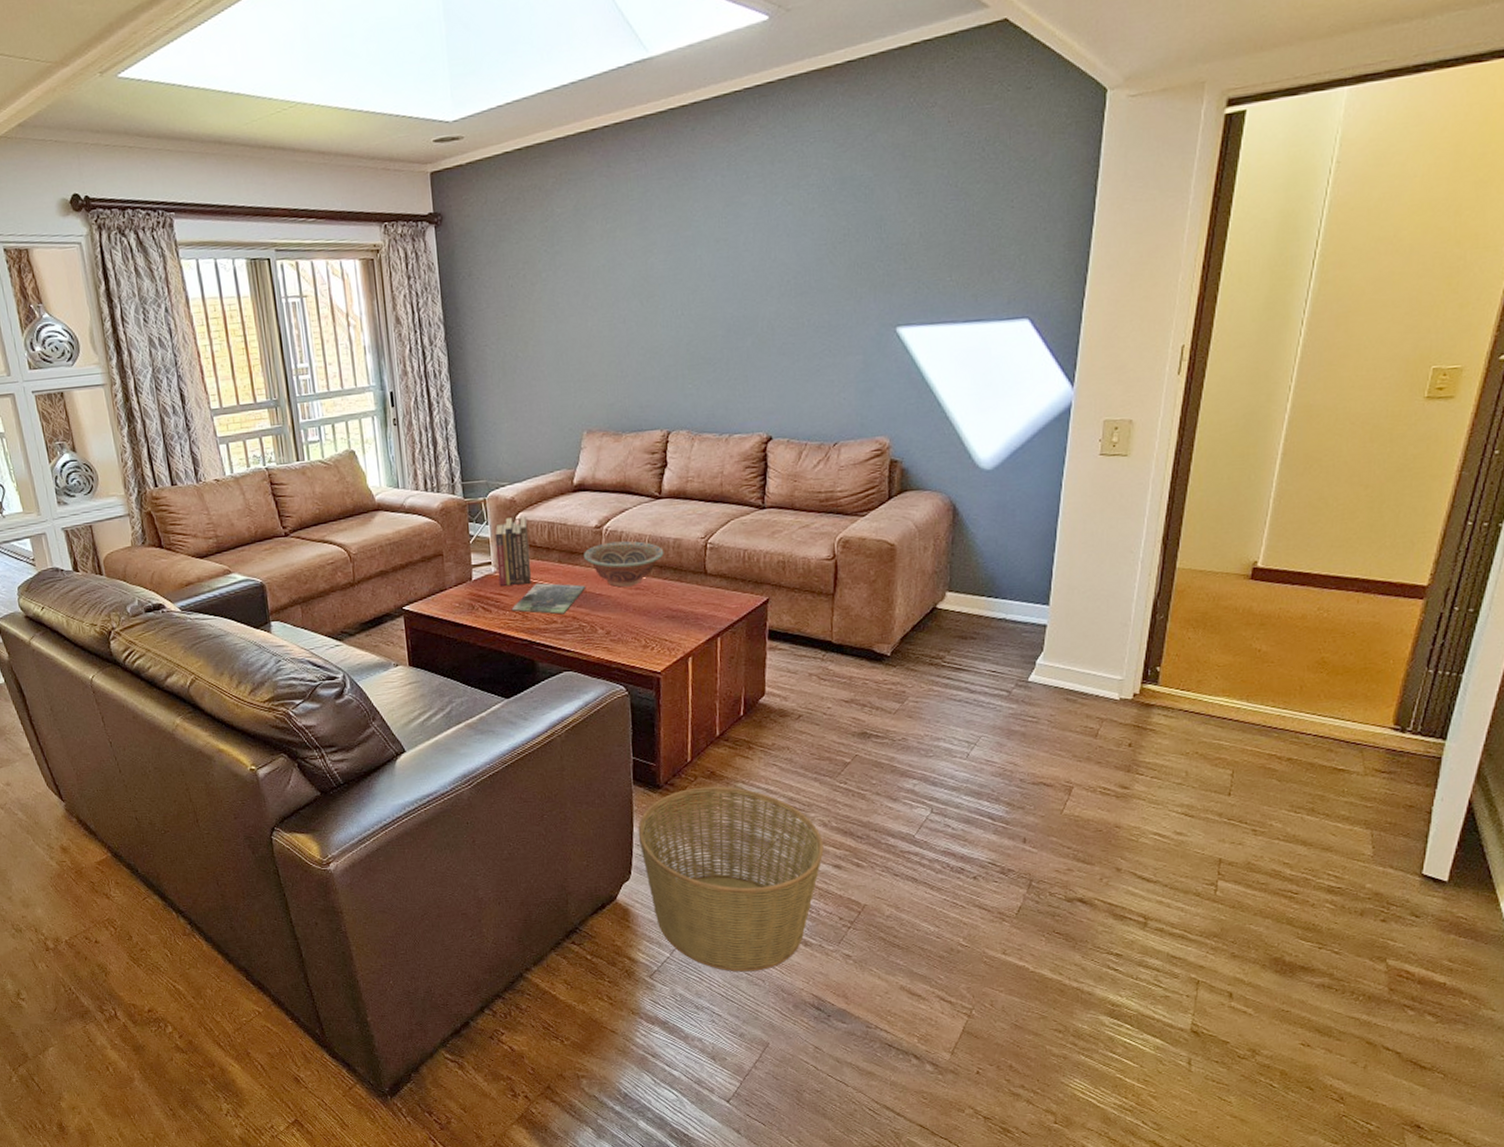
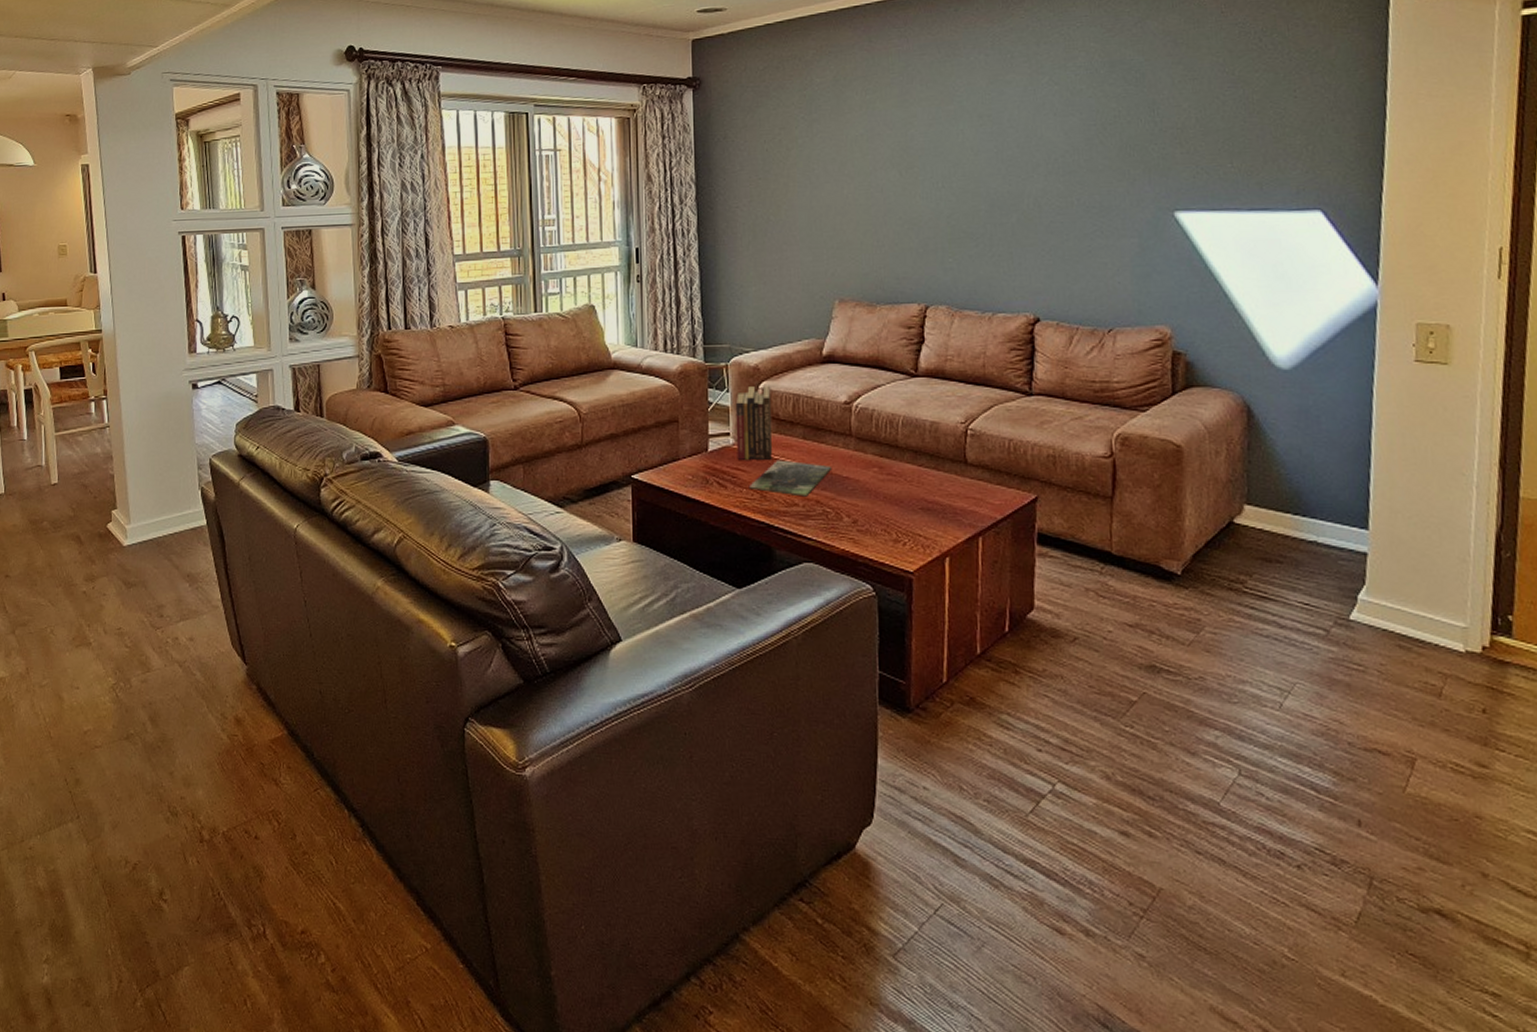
decorative bowl: present [583,540,664,587] -> none [830,420,920,472]
basket: present [638,786,824,972] -> none [883,715,1108,964]

